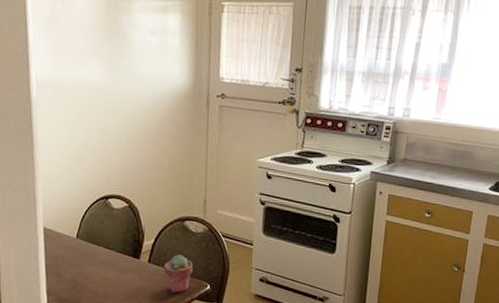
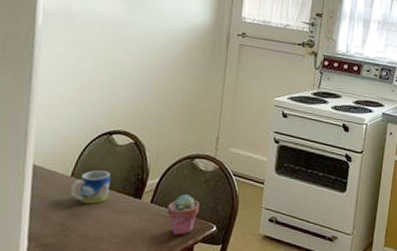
mug: none [77,232,111,263] -> present [70,170,111,204]

